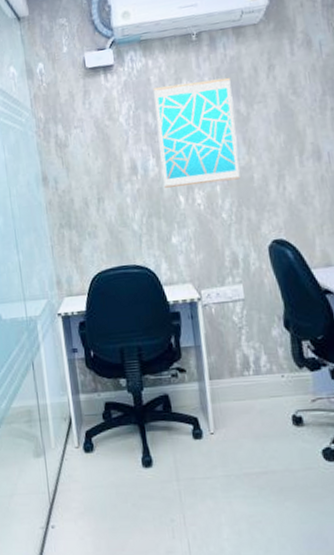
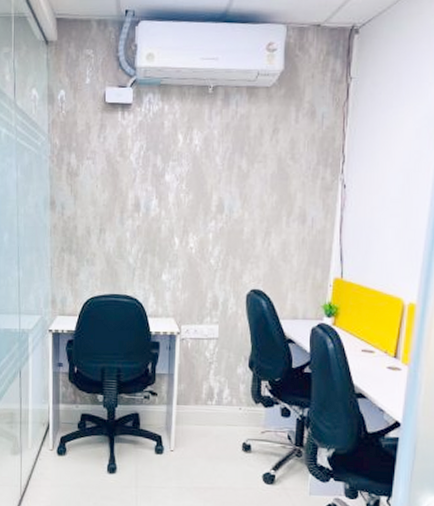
wall art: present [153,77,240,188] -> none [163,132,238,230]

